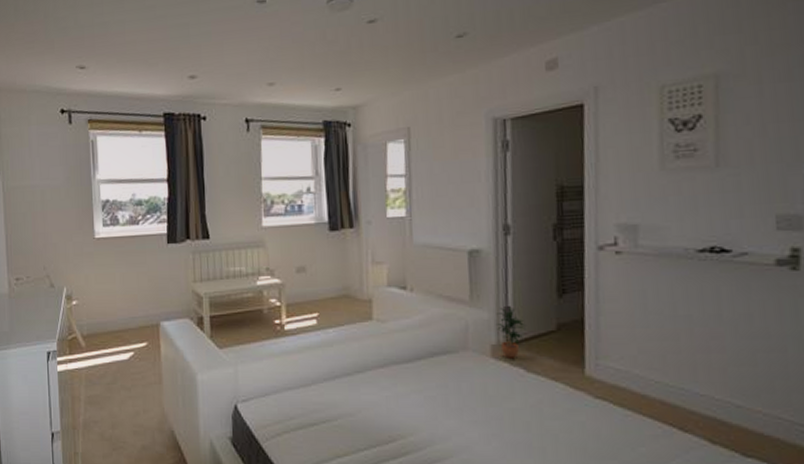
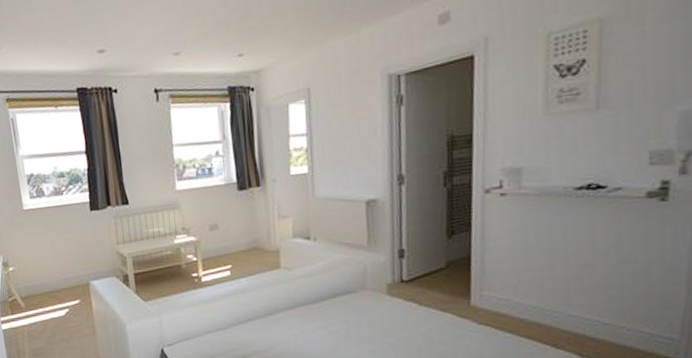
potted plant: present [495,306,526,358] -> none [391,249,418,295]

